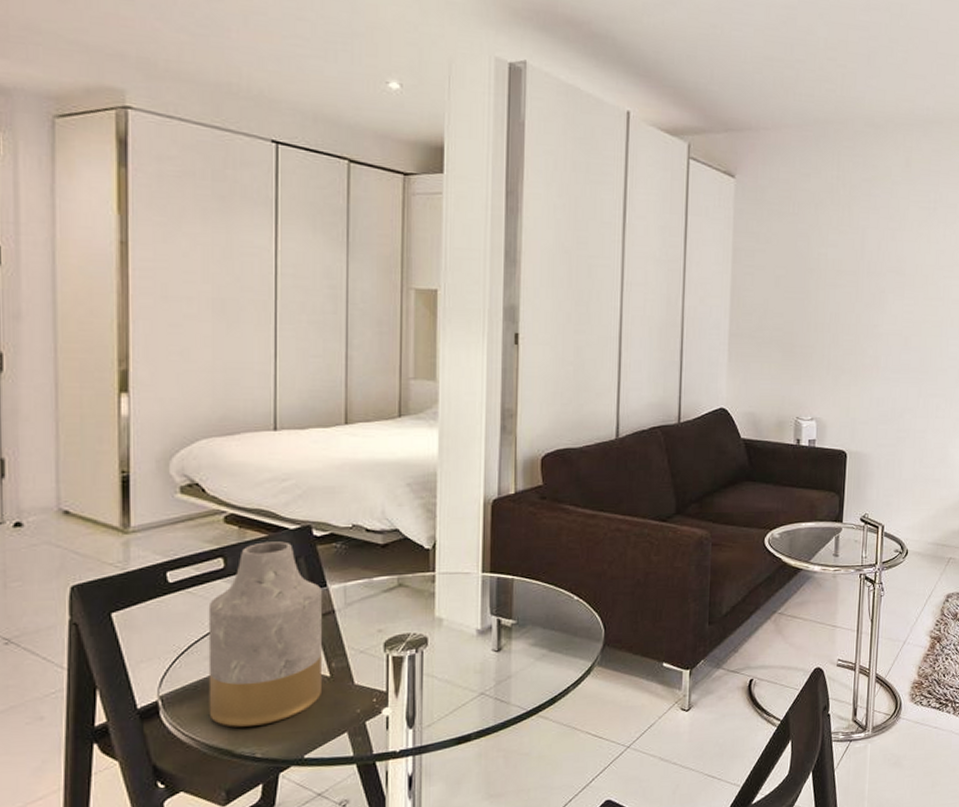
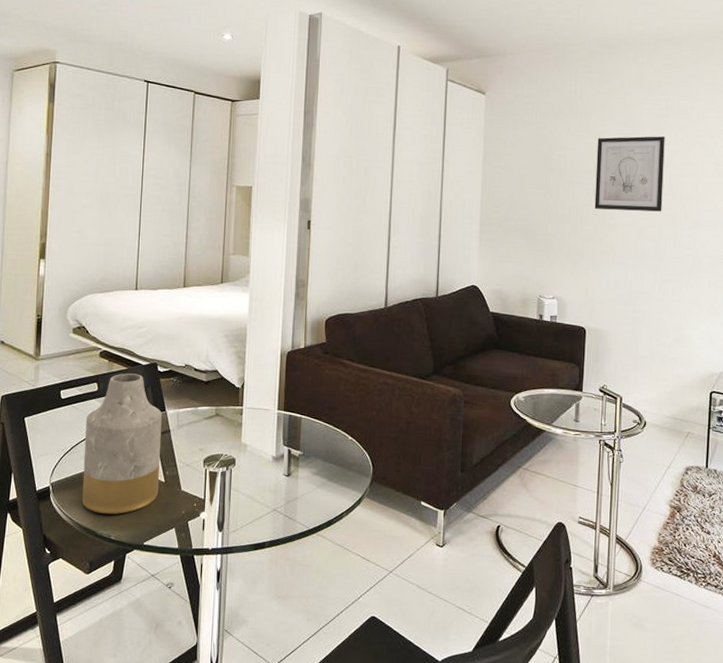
wall art: none [857,232,933,319] -> present [594,136,665,212]

